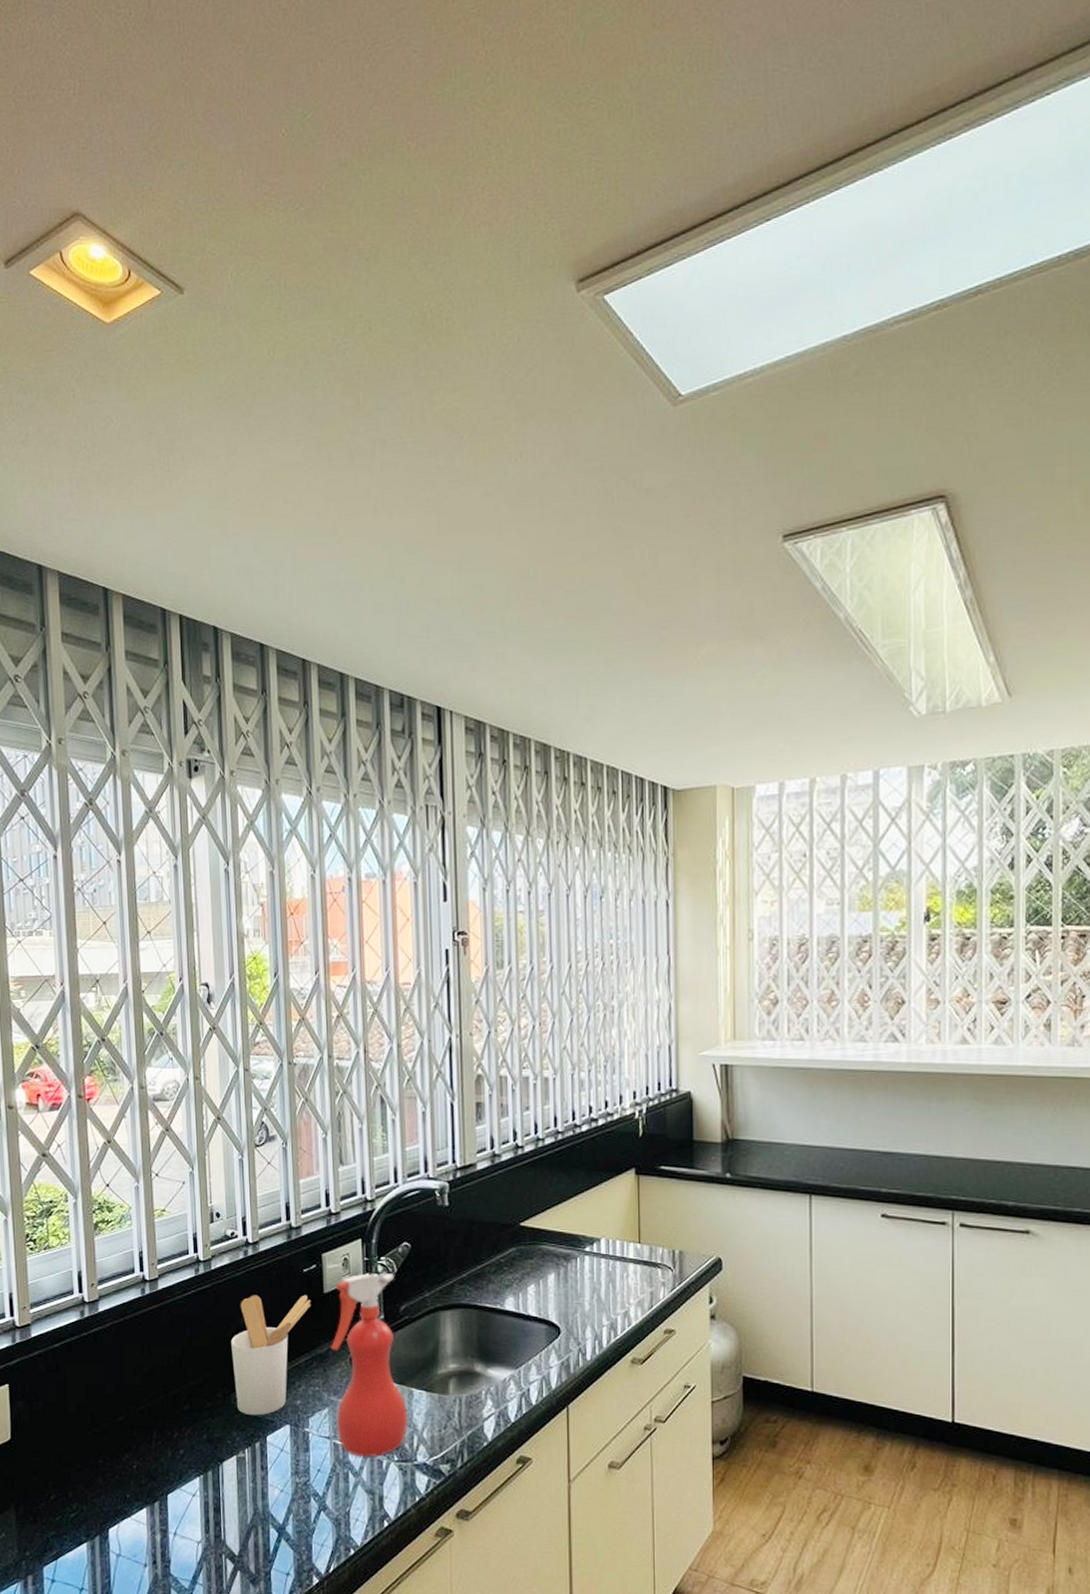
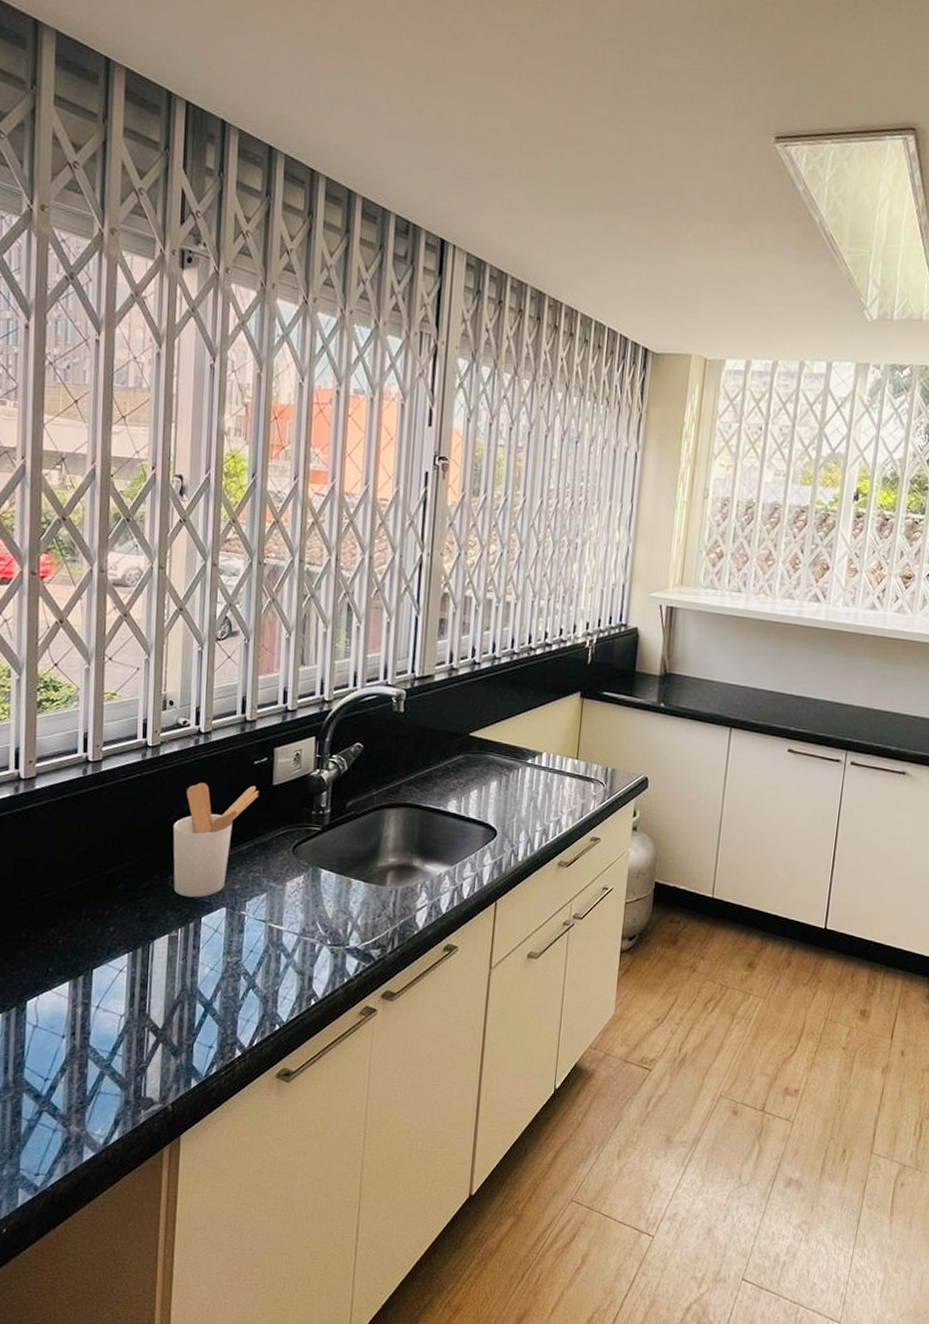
spray bottle: present [331,1273,408,1458] -> none [273,769,345,941]

